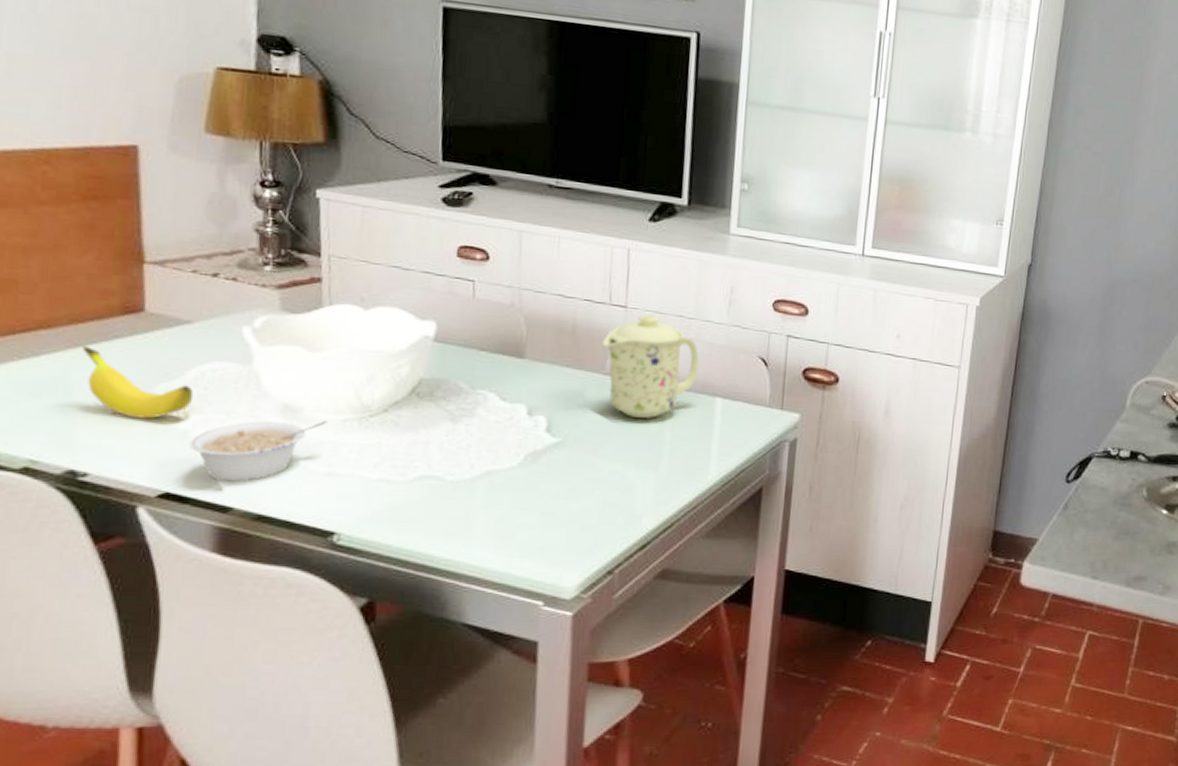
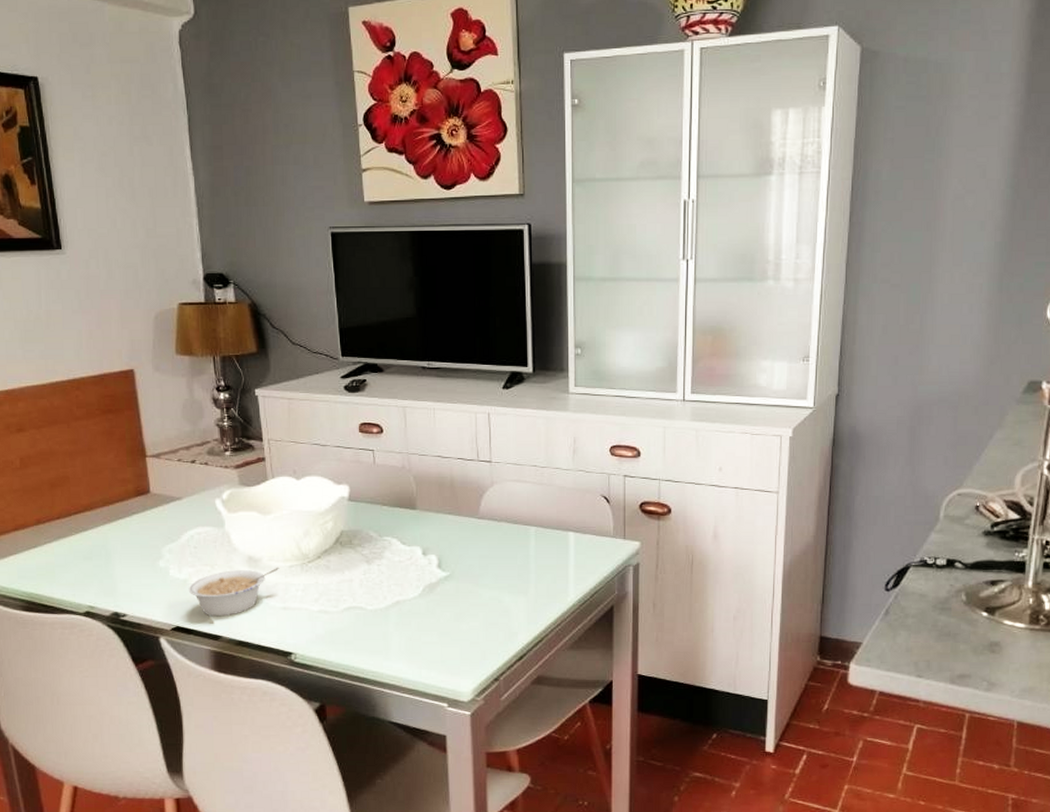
banana: present [82,345,194,419] -> none [114,521,188,572]
mug: present [601,313,699,420] -> none [474,465,553,554]

